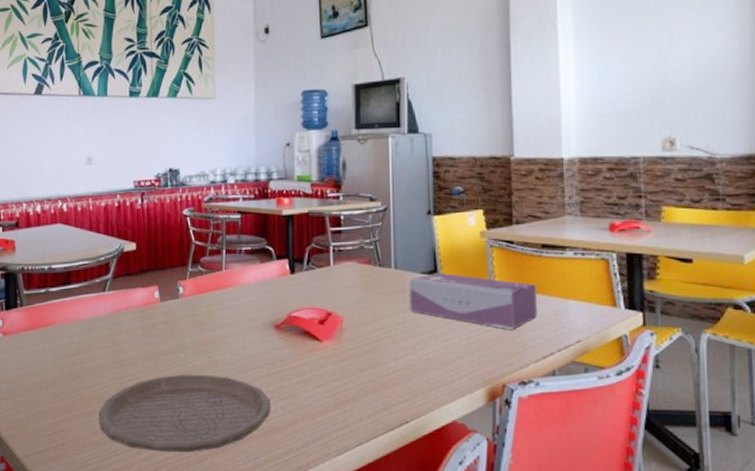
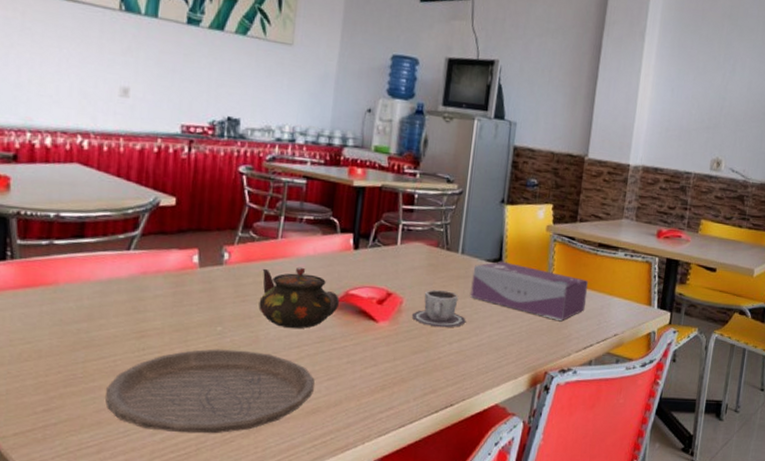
teapot: none [212,294,283,351] -> present [259,267,339,329]
cup: none [353,307,409,344] -> present [411,290,466,328]

